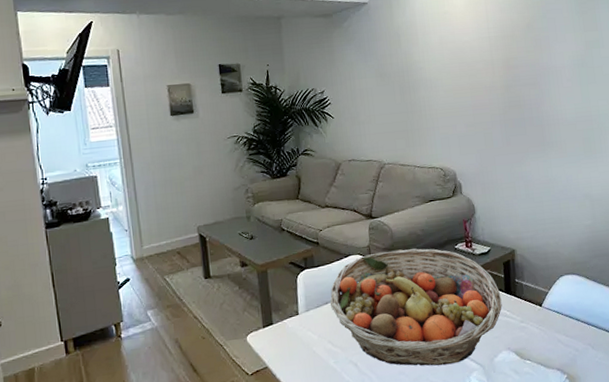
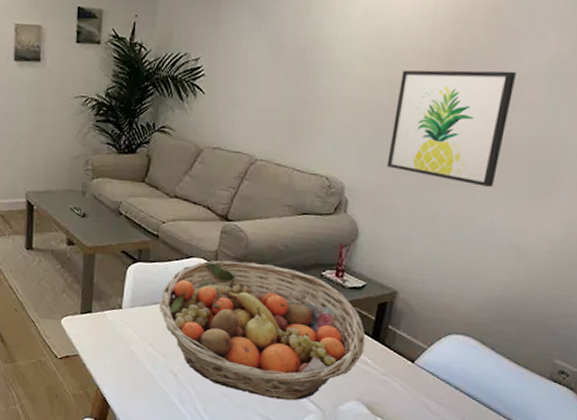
wall art: none [476,67,561,155] -> present [386,70,516,187]

